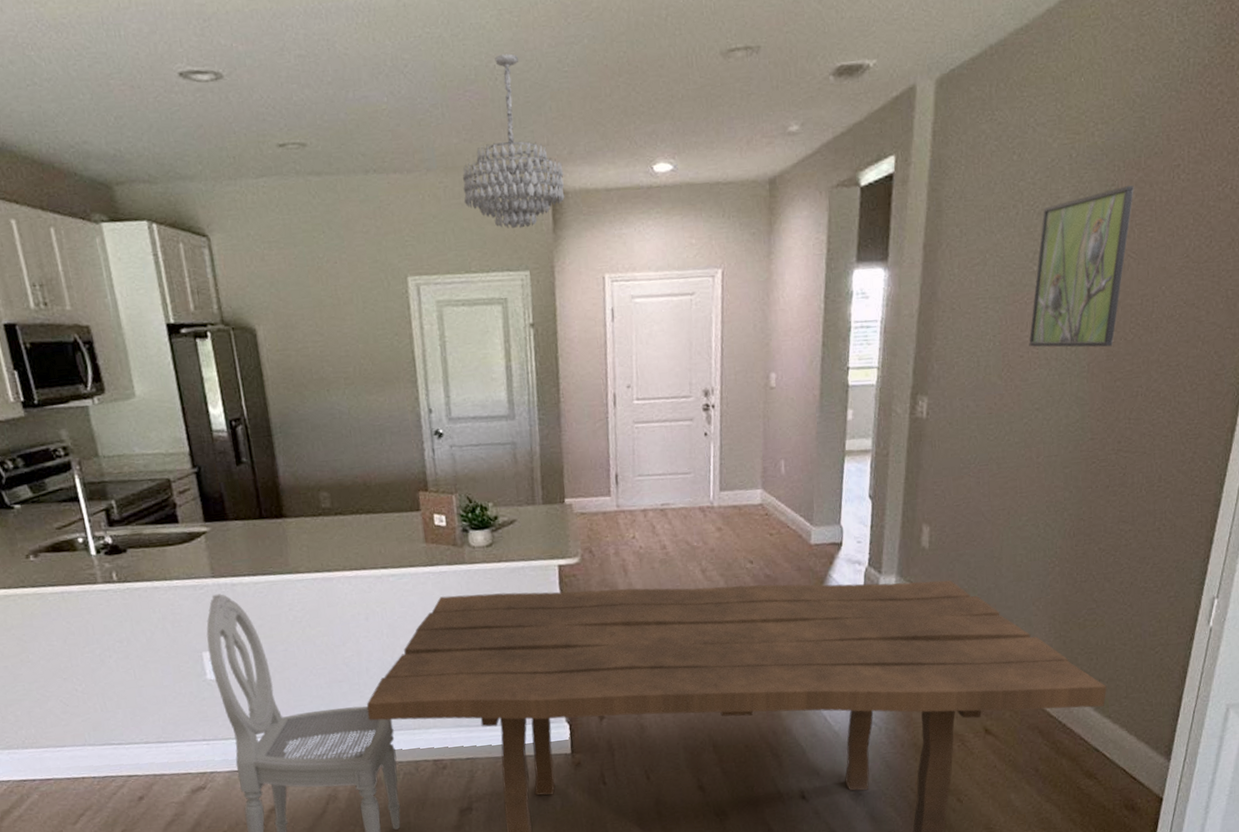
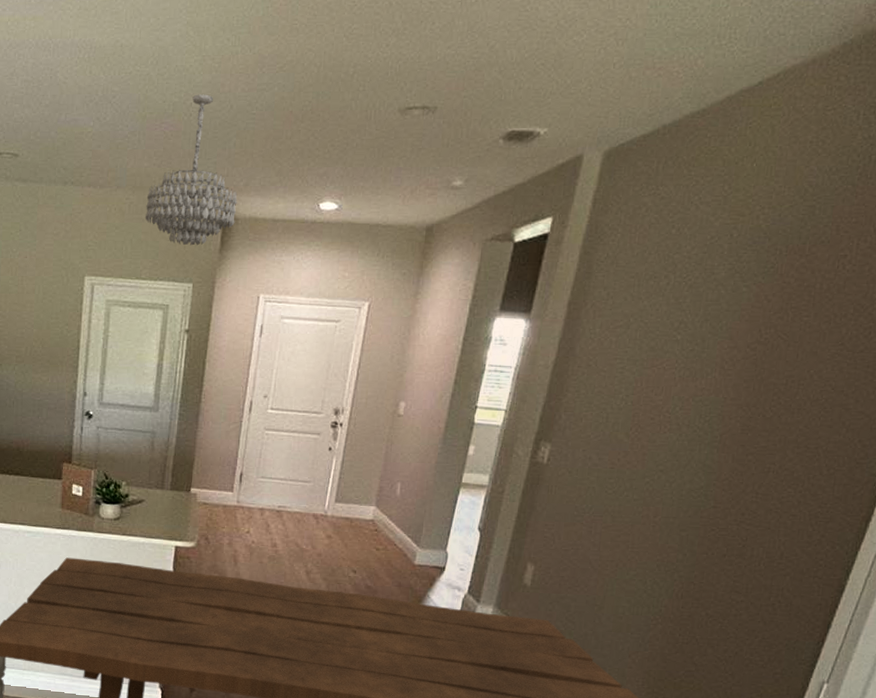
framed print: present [1029,185,1134,348] -> none [661,270,794,421]

